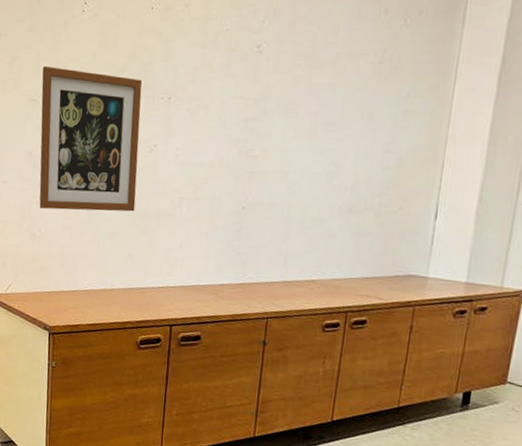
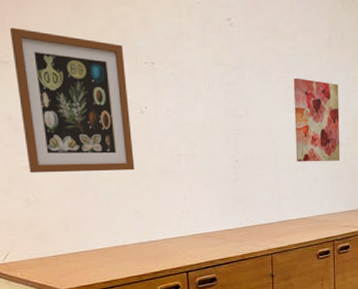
wall art: none [313,112,384,215] -> present [293,77,341,162]

